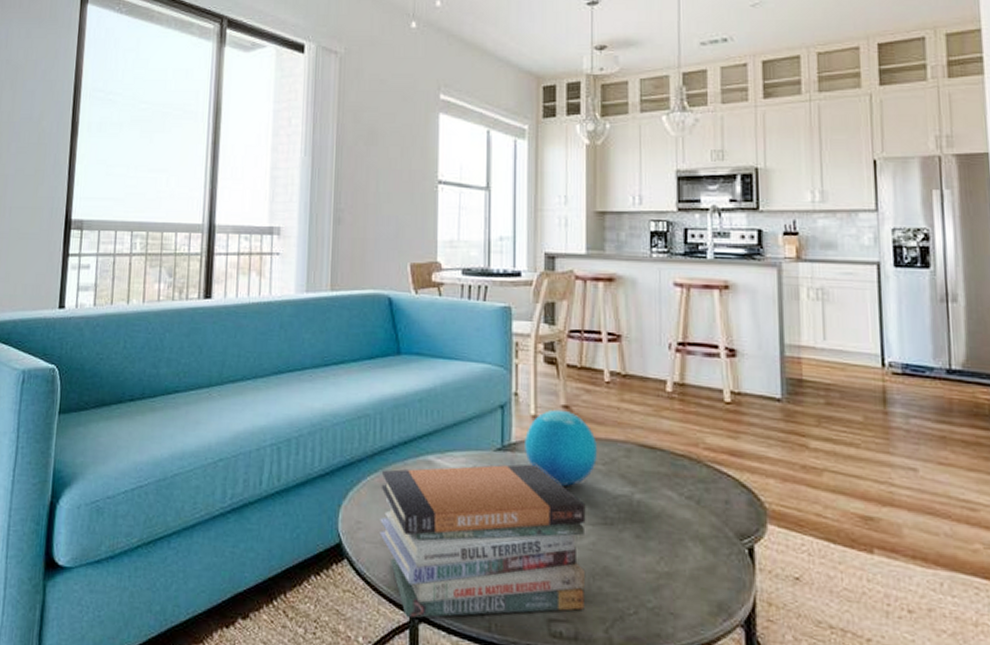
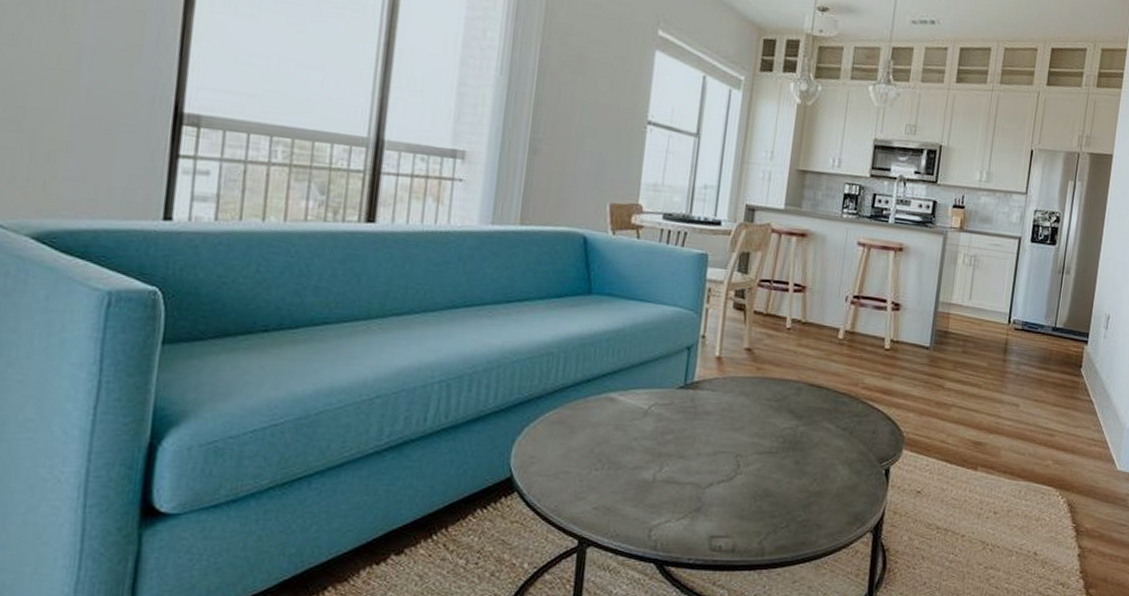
book stack: present [379,464,586,619] -> none [554,400,756,543]
decorative orb: present [525,409,597,486] -> none [706,351,772,420]

